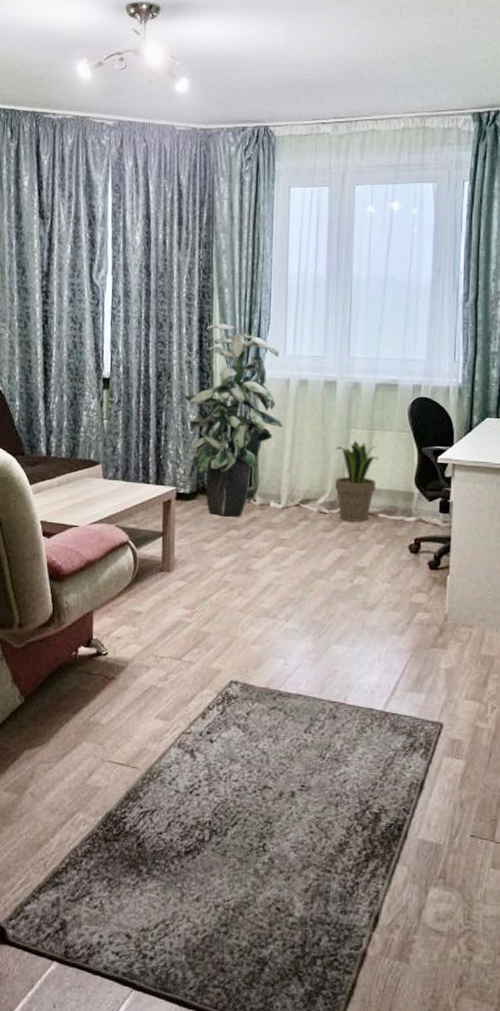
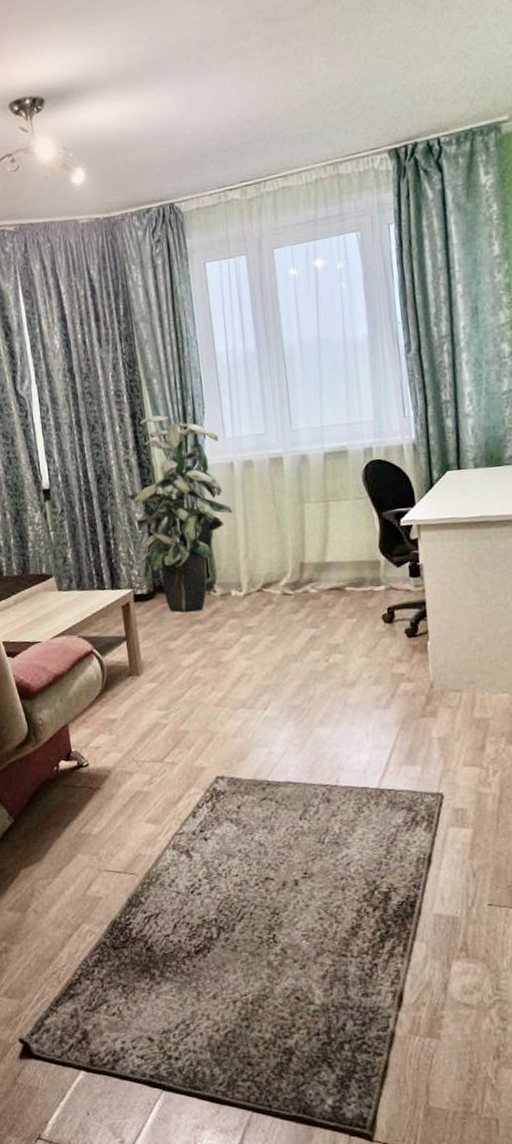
potted plant: present [335,440,379,522] -> none [290,515,339,600]

